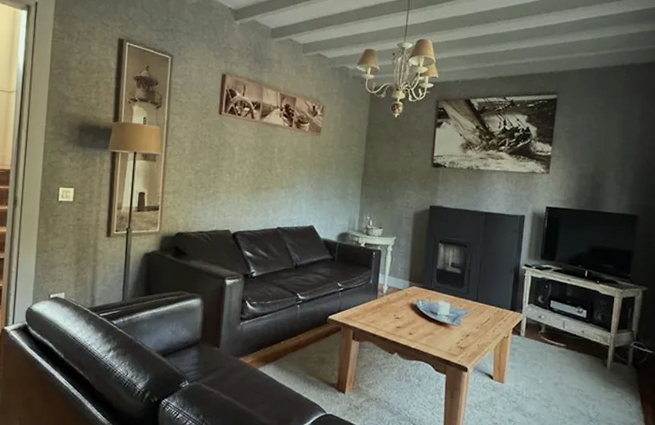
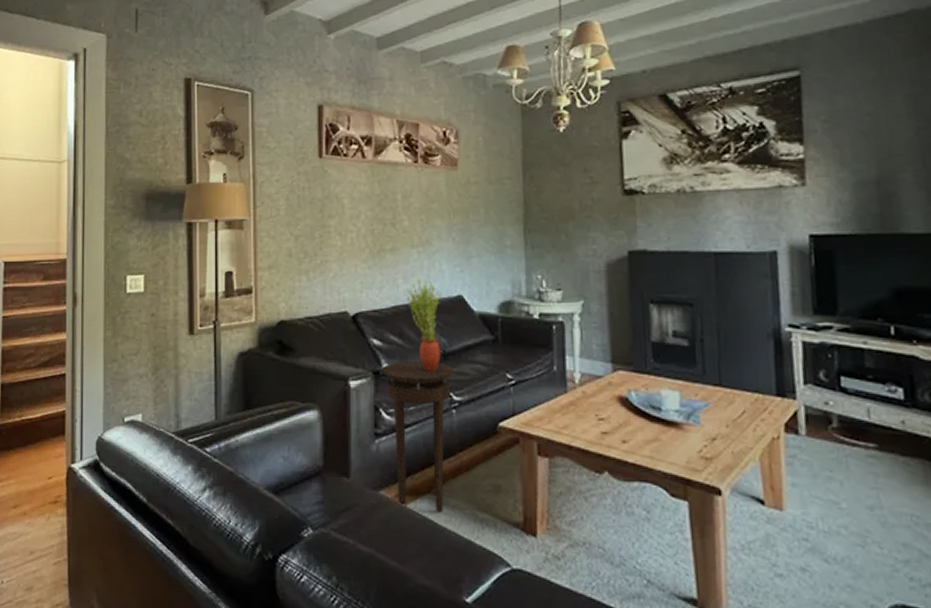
stool: none [250,269,302,375] -> present [382,361,455,513]
potted plant: none [273,211,300,278] -> present [406,279,443,371]

